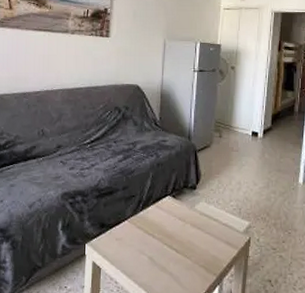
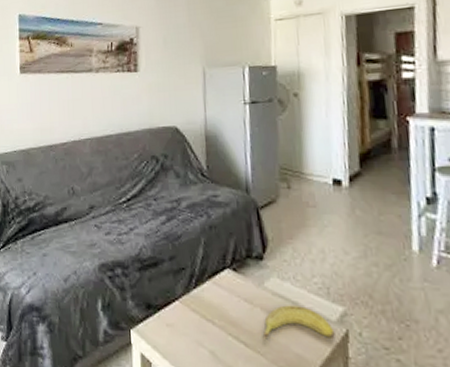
fruit: none [190,221,241,247] -> present [262,305,335,340]

